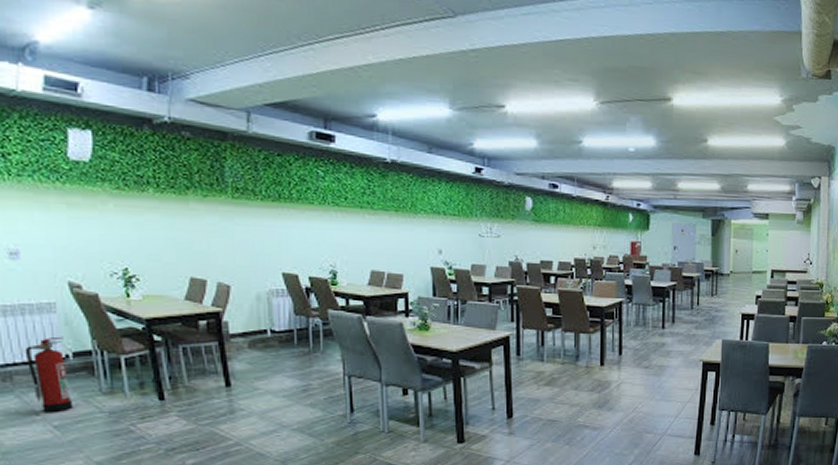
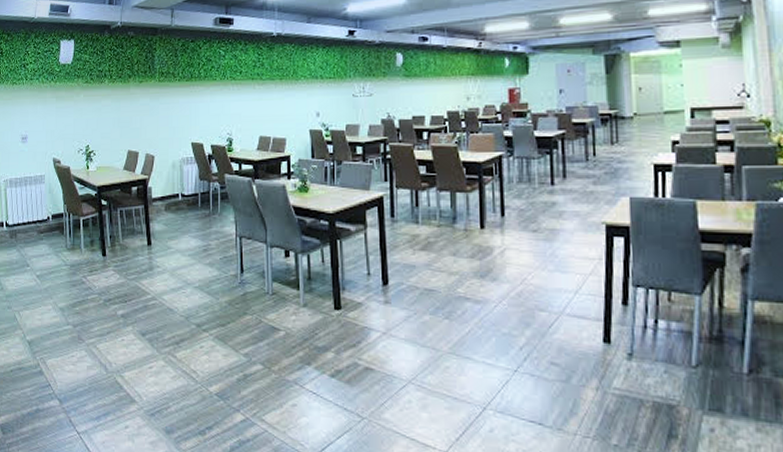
fire extinguisher: present [25,336,74,412] -> none [25,202,49,264]

